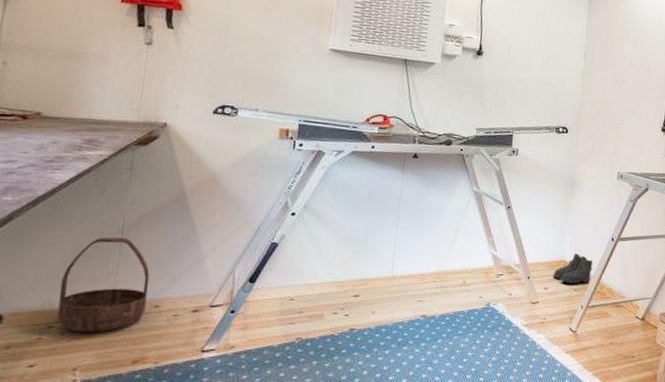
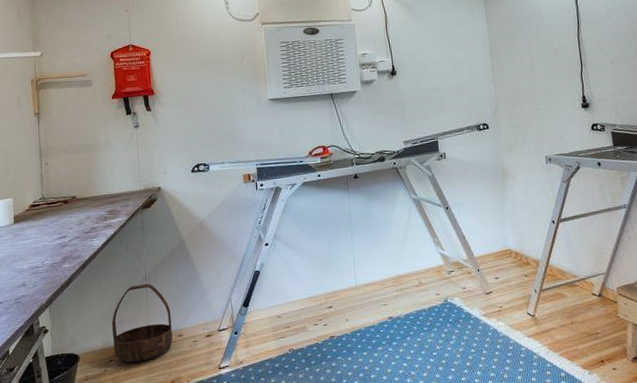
boots: present [553,253,593,284] -> none [501,241,539,271]

